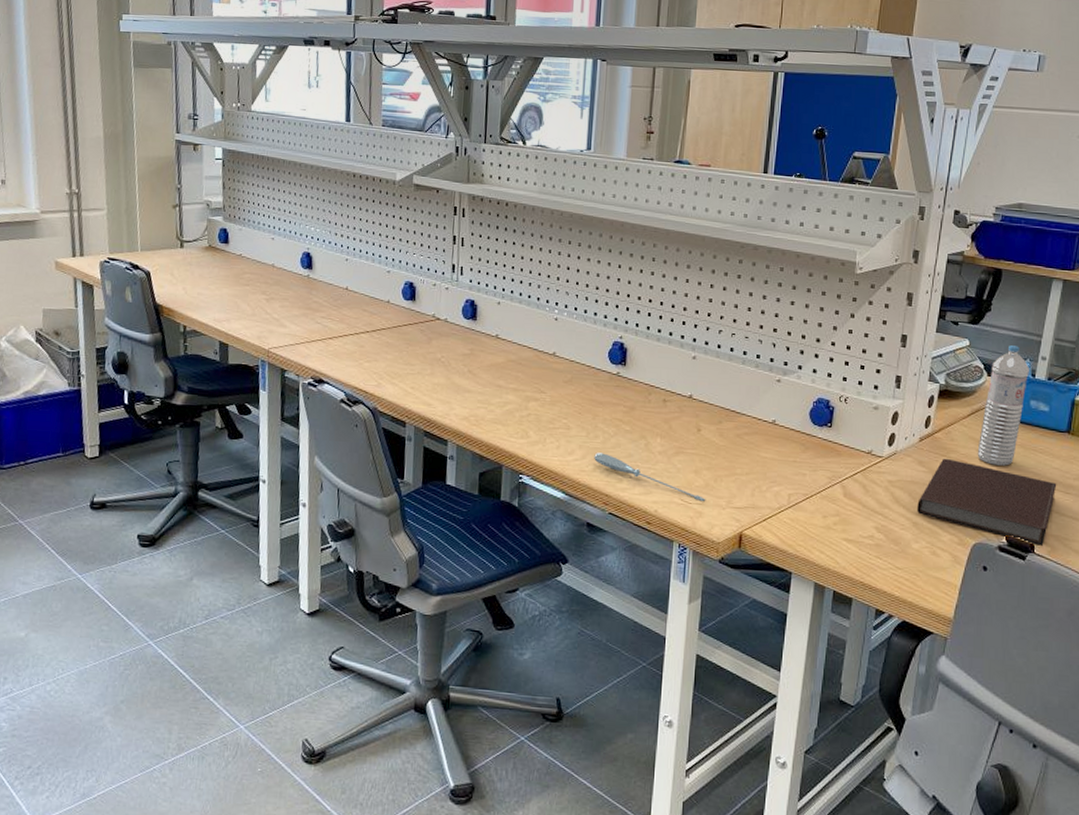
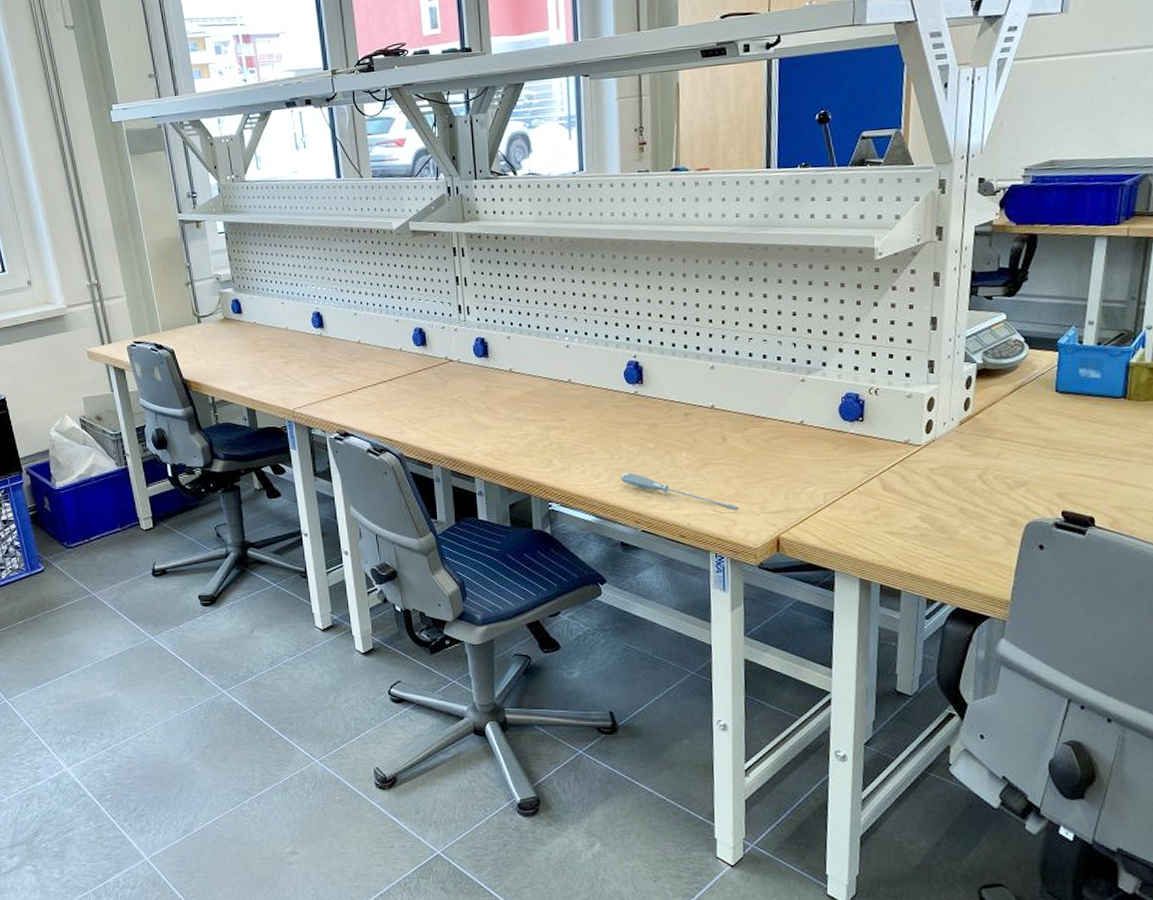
notebook: present [917,458,1057,546] -> none [962,439,1116,518]
water bottle: present [977,345,1029,466] -> none [1023,313,1076,441]

